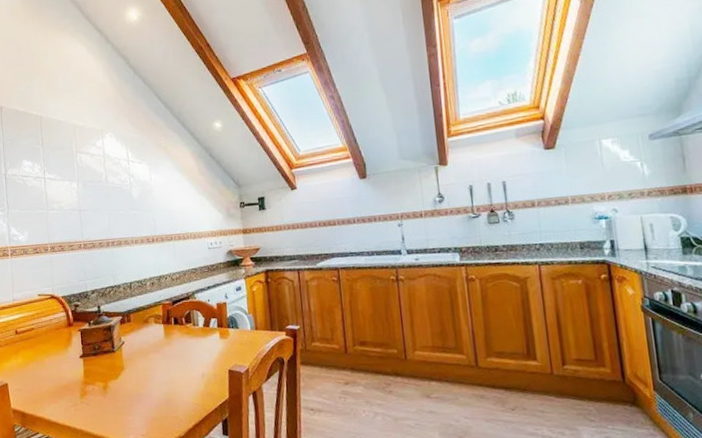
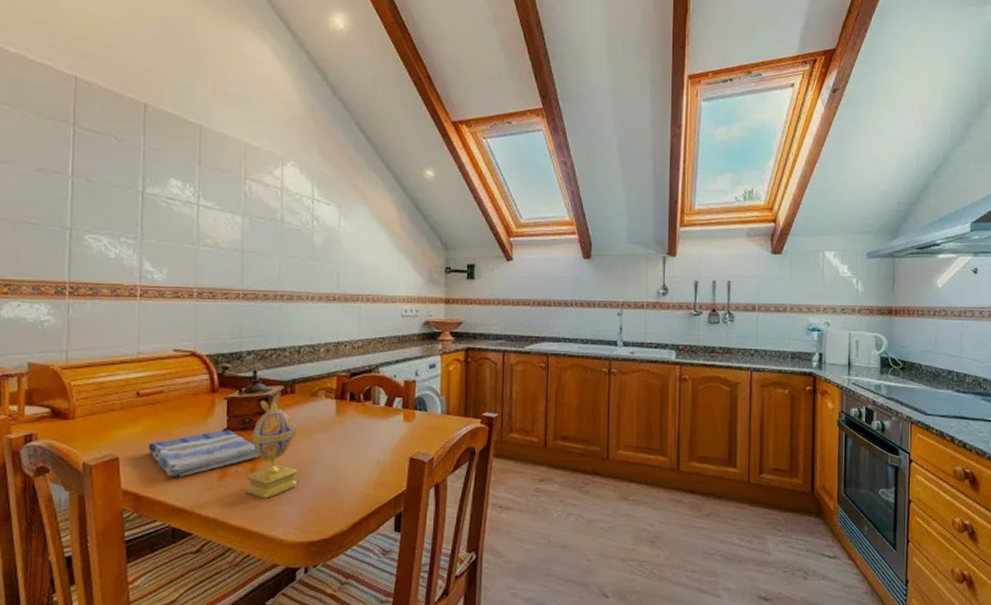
dish towel: none [27,356,110,398] -> present [148,430,260,478]
decorative egg: none [101,329,141,411] -> present [245,400,298,498]

